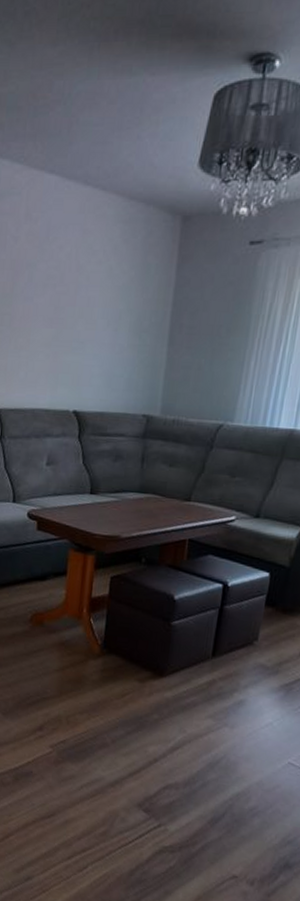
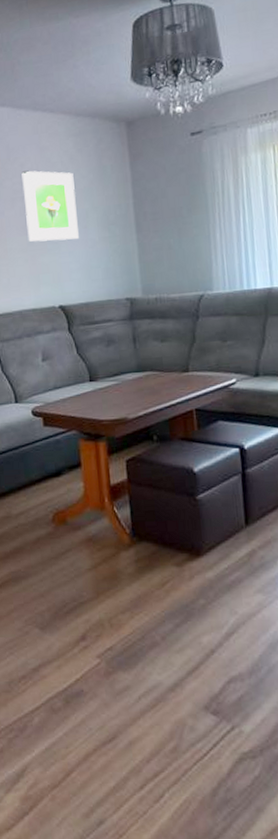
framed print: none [53,254,114,341] -> present [21,170,79,242]

